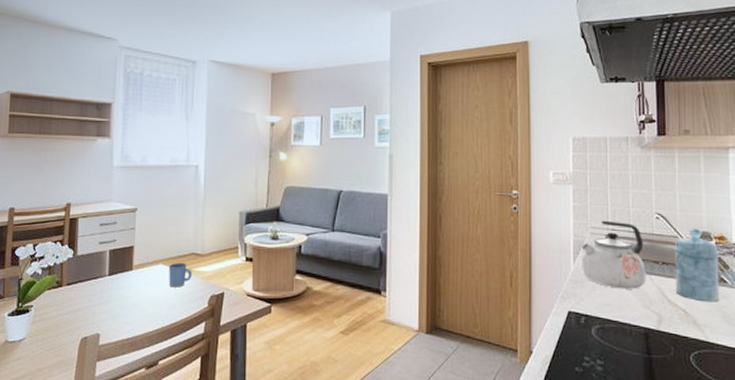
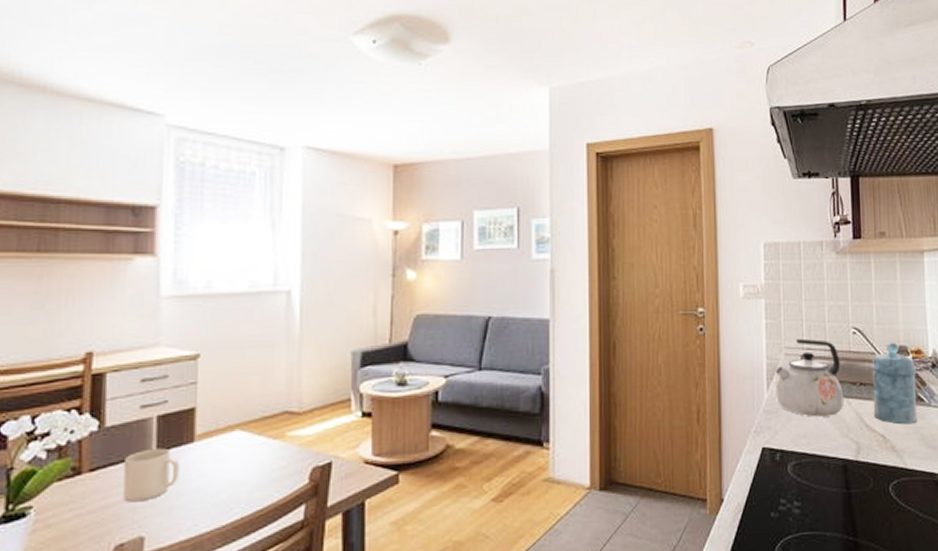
mug: none [87,272,123,309] -> present [123,447,180,502]
mug: present [169,262,193,288] -> none [250,425,286,461]

